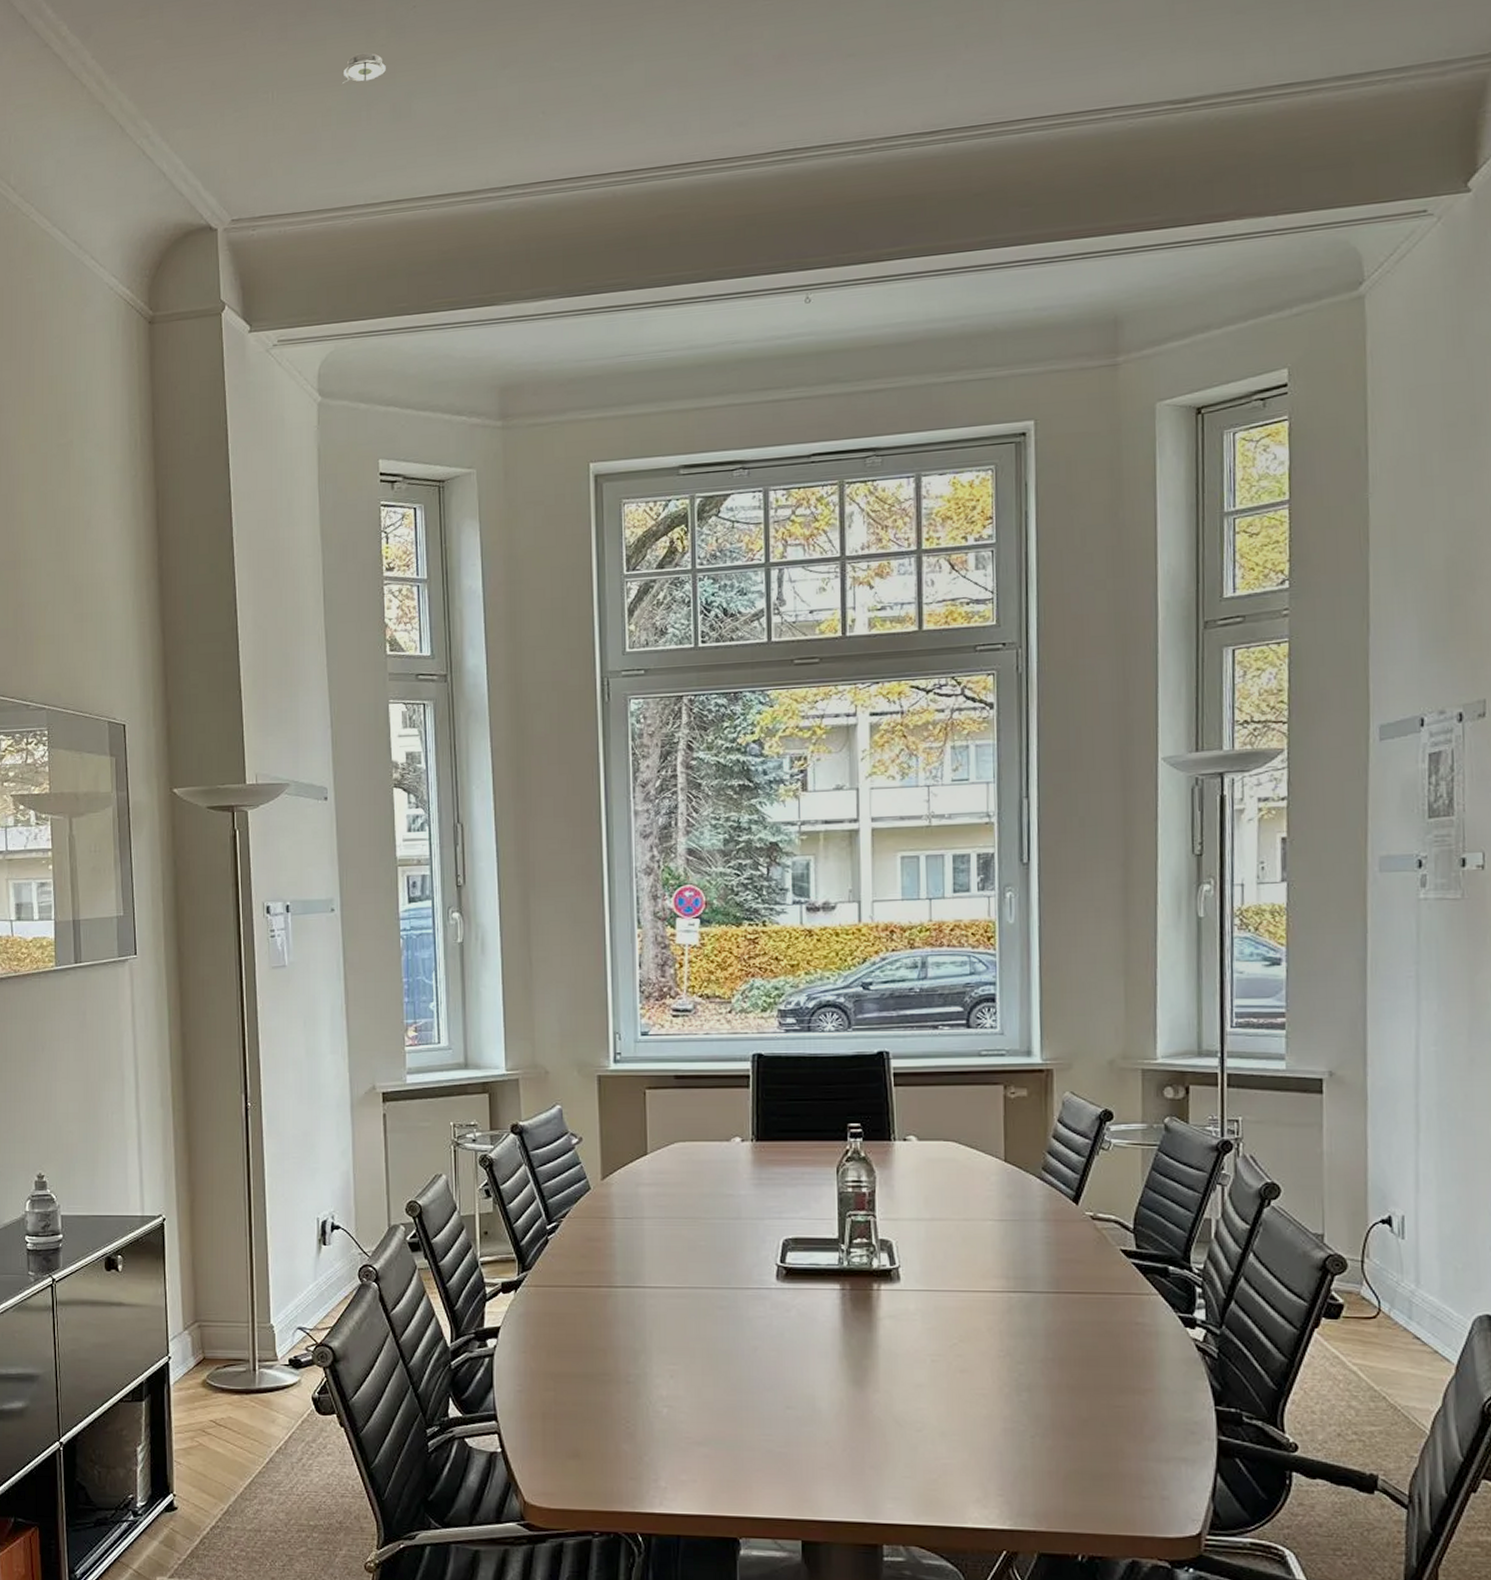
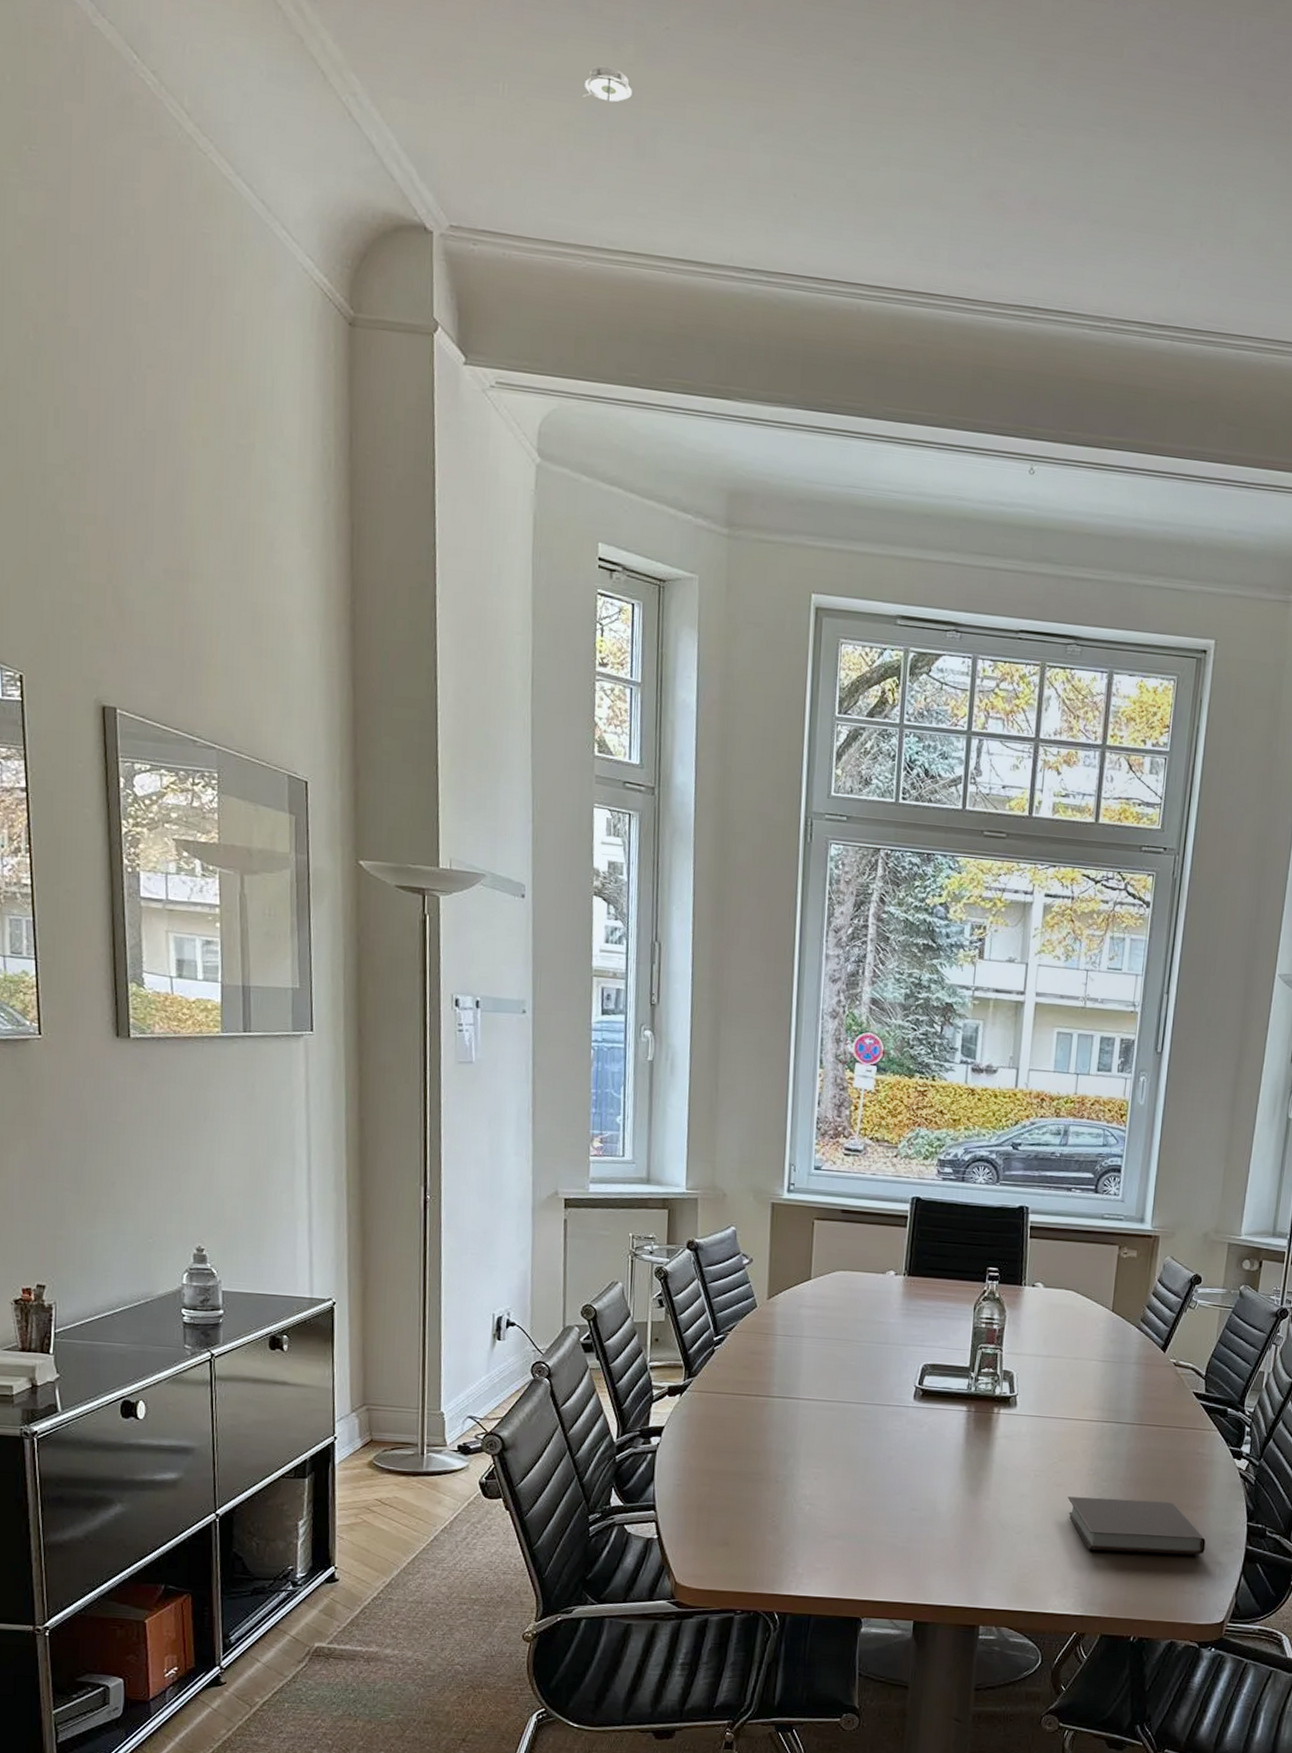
notebook: none [975,1383,1163,1450] -> present [1067,1496,1206,1555]

